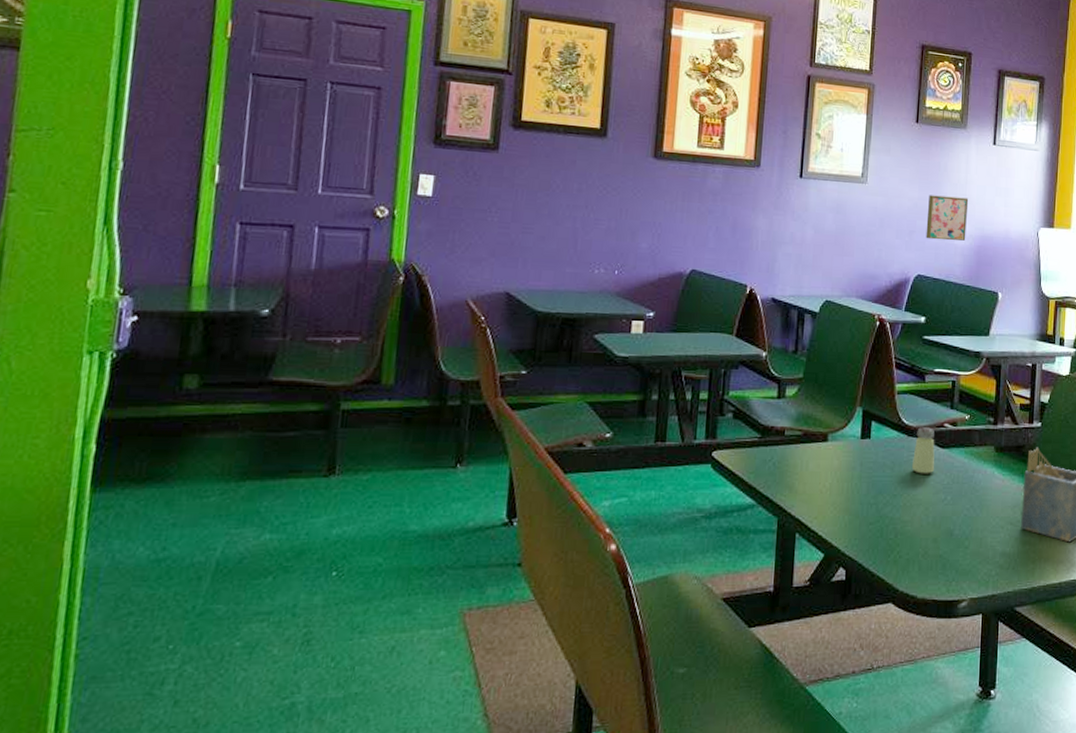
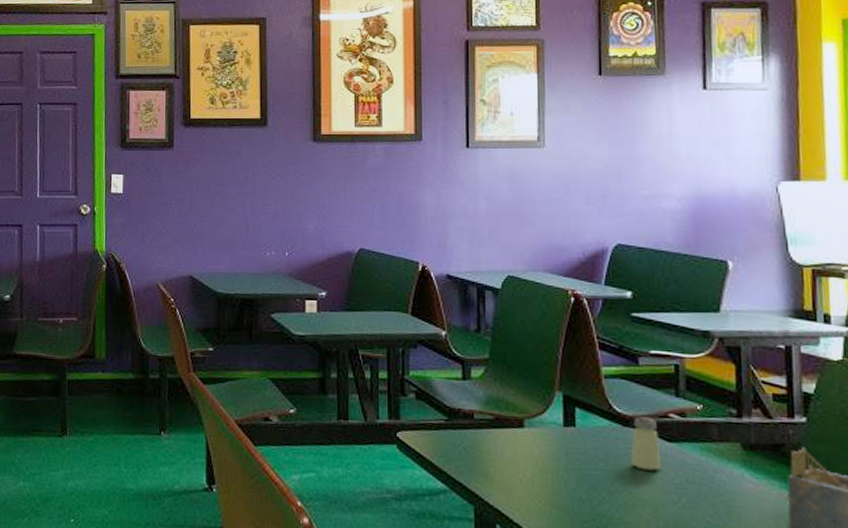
wall art: present [926,195,969,241] -> none [622,154,677,204]

